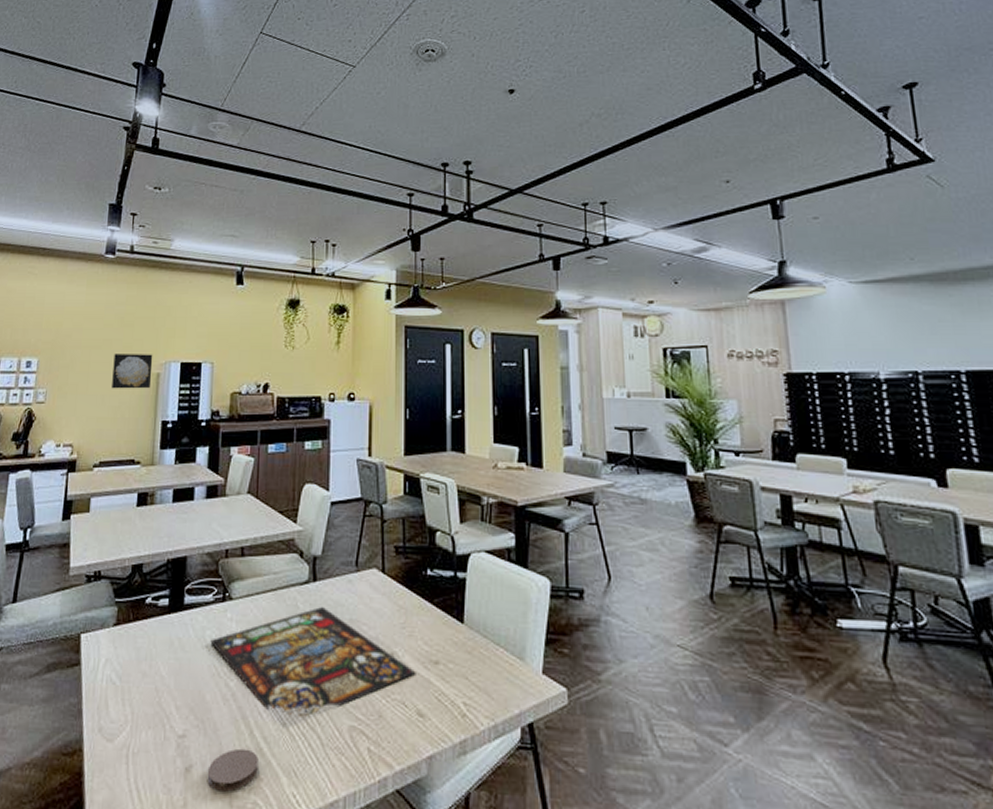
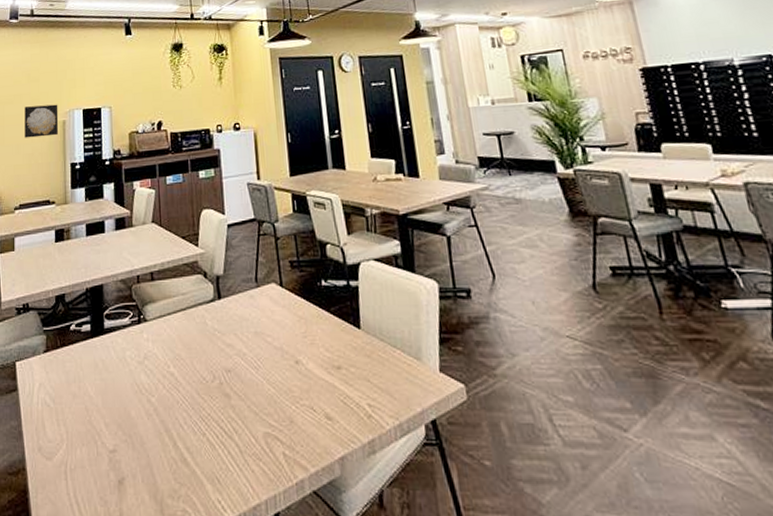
coaster: present [207,748,259,792] -> none [138,459,184,501]
stained glass panel: present [210,607,416,717] -> none [131,323,321,427]

